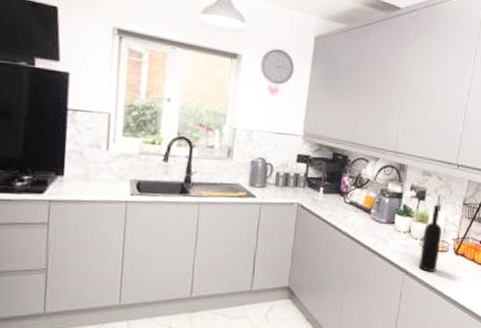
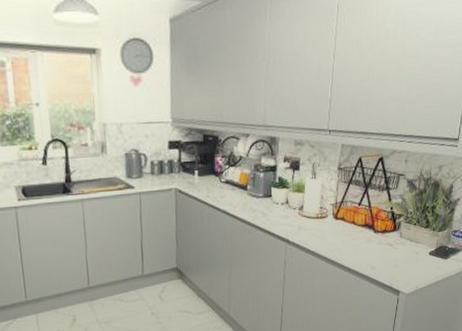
wine bottle: present [418,204,443,272] -> none [299,172,320,239]

